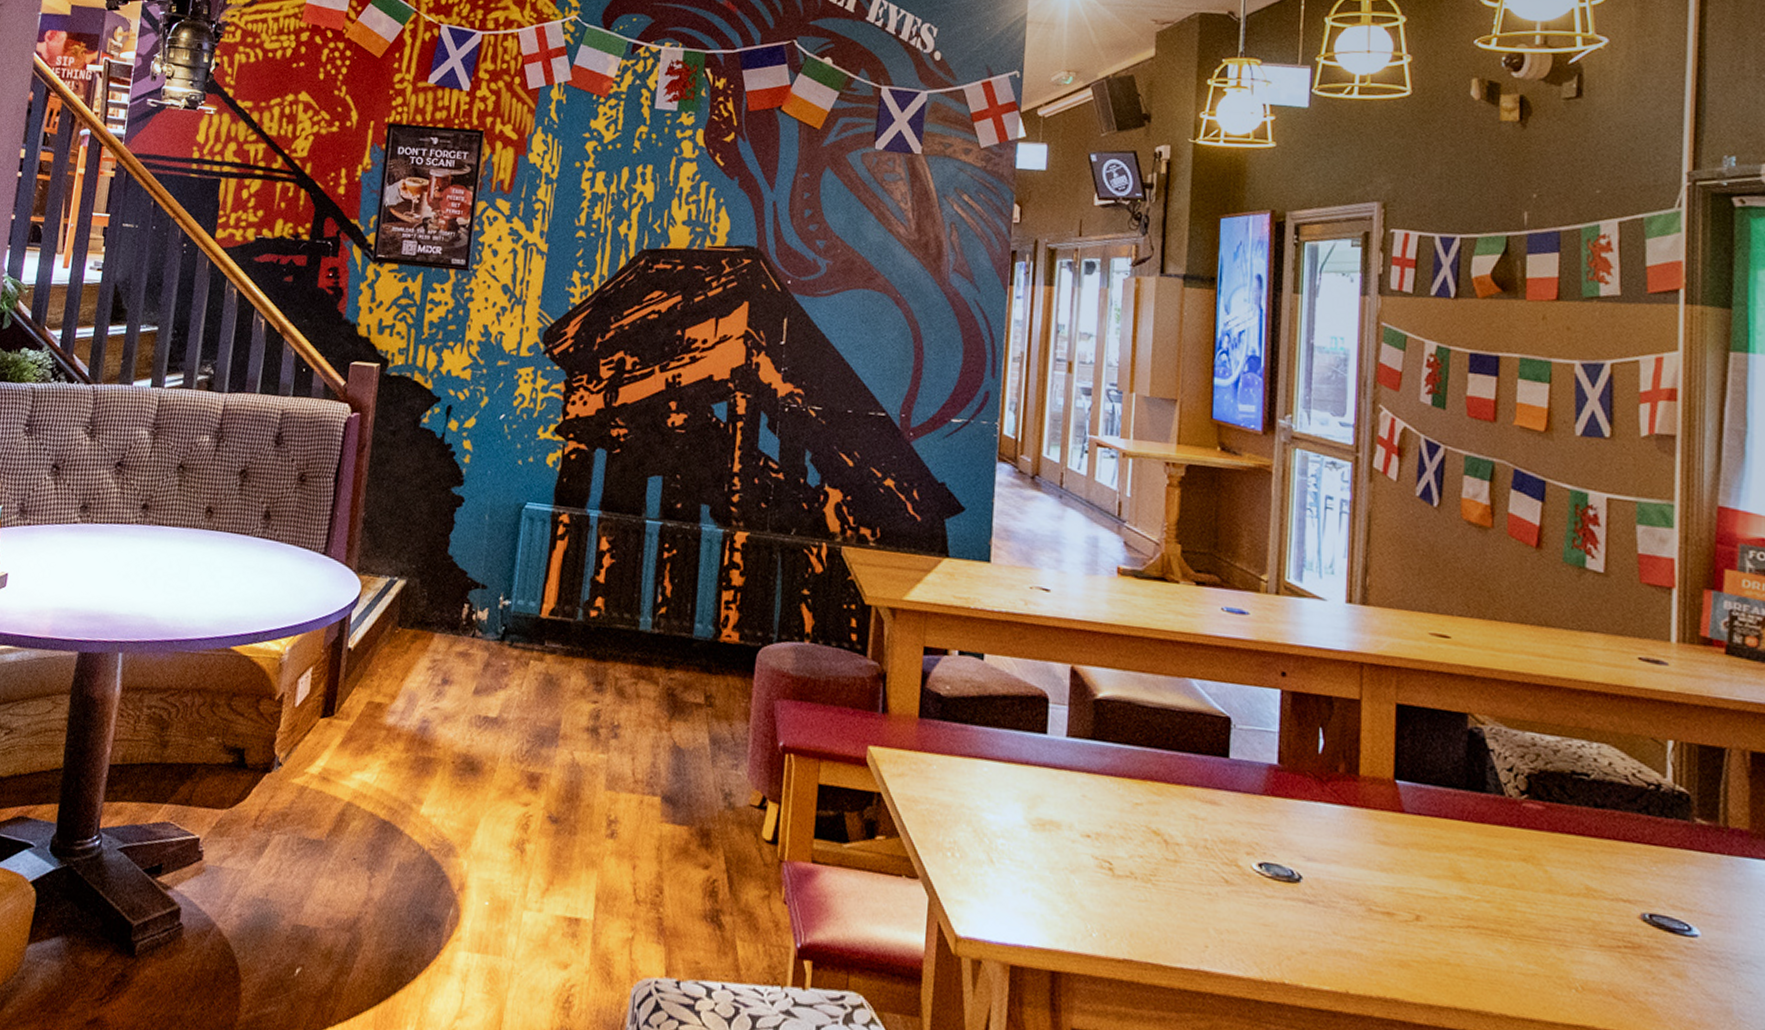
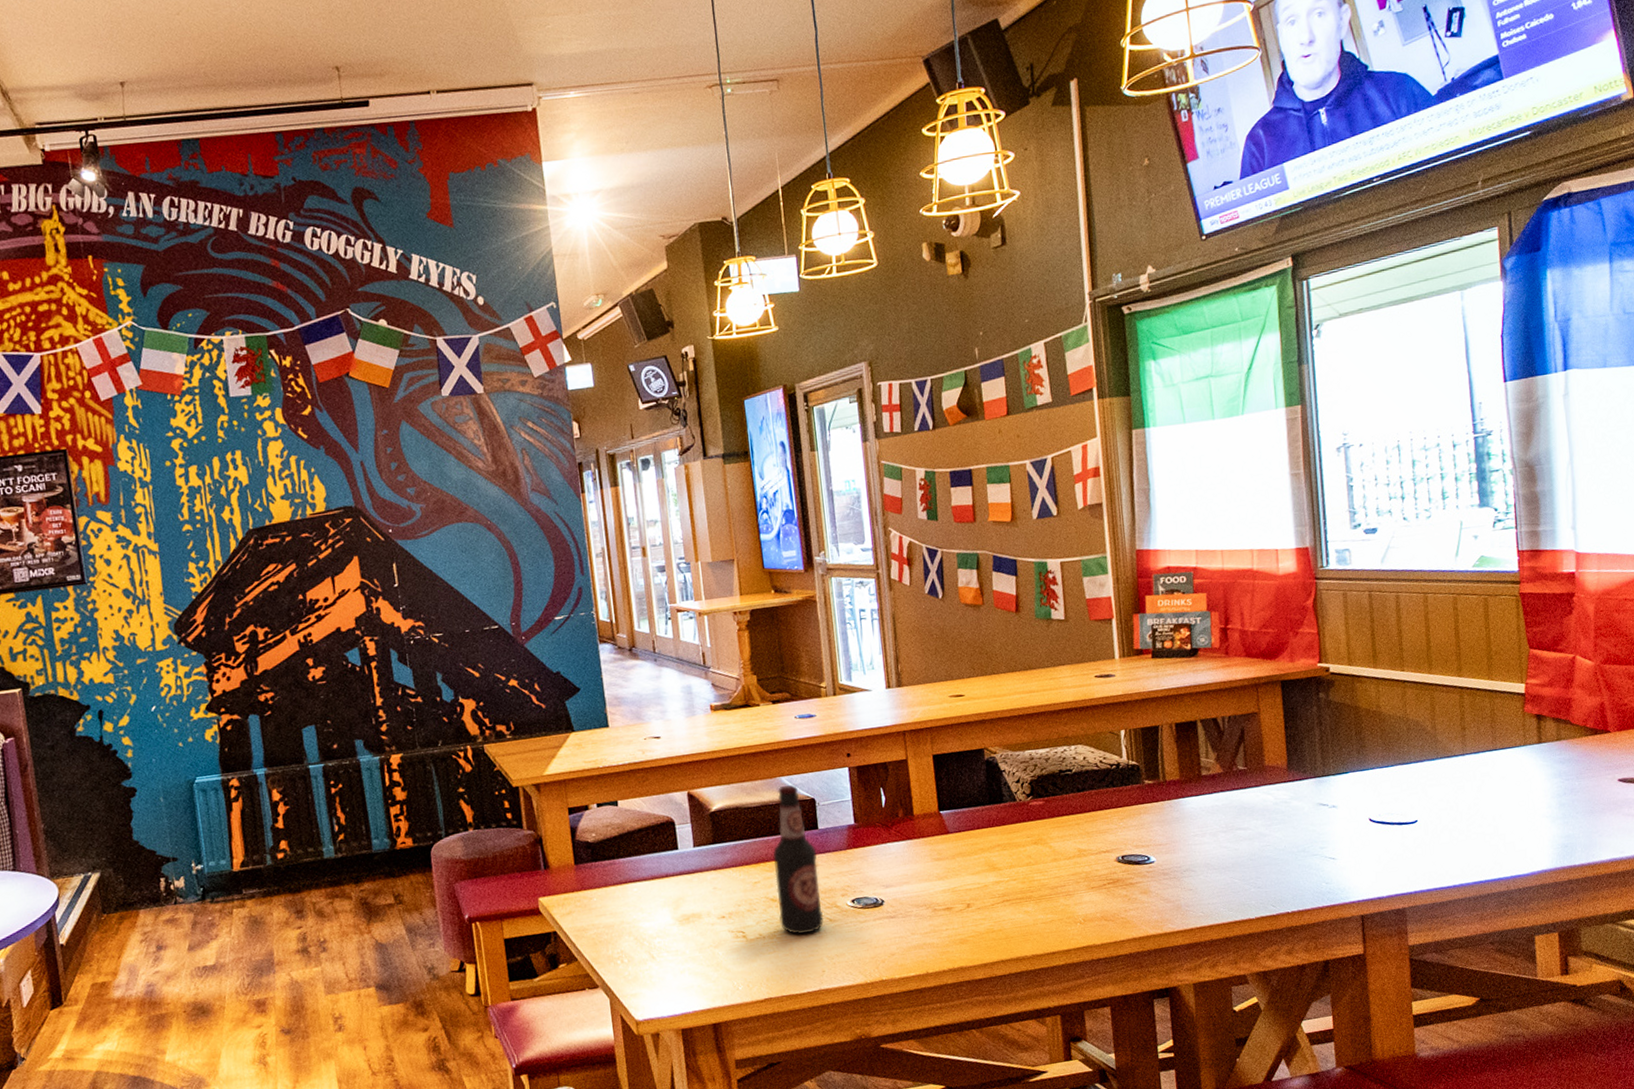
bottle: none [1160,690,1221,891] -> present [773,784,824,934]

